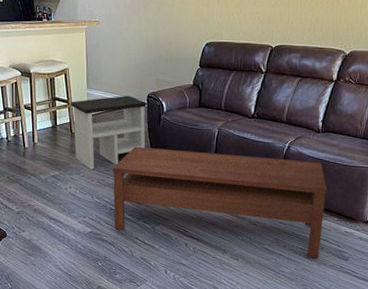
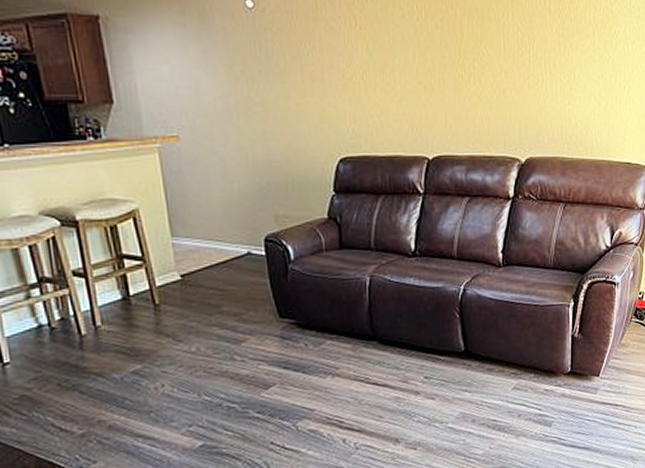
side table: present [71,95,148,170] -> none [148,241,271,355]
coffee table: present [112,146,327,259] -> none [225,305,518,437]

